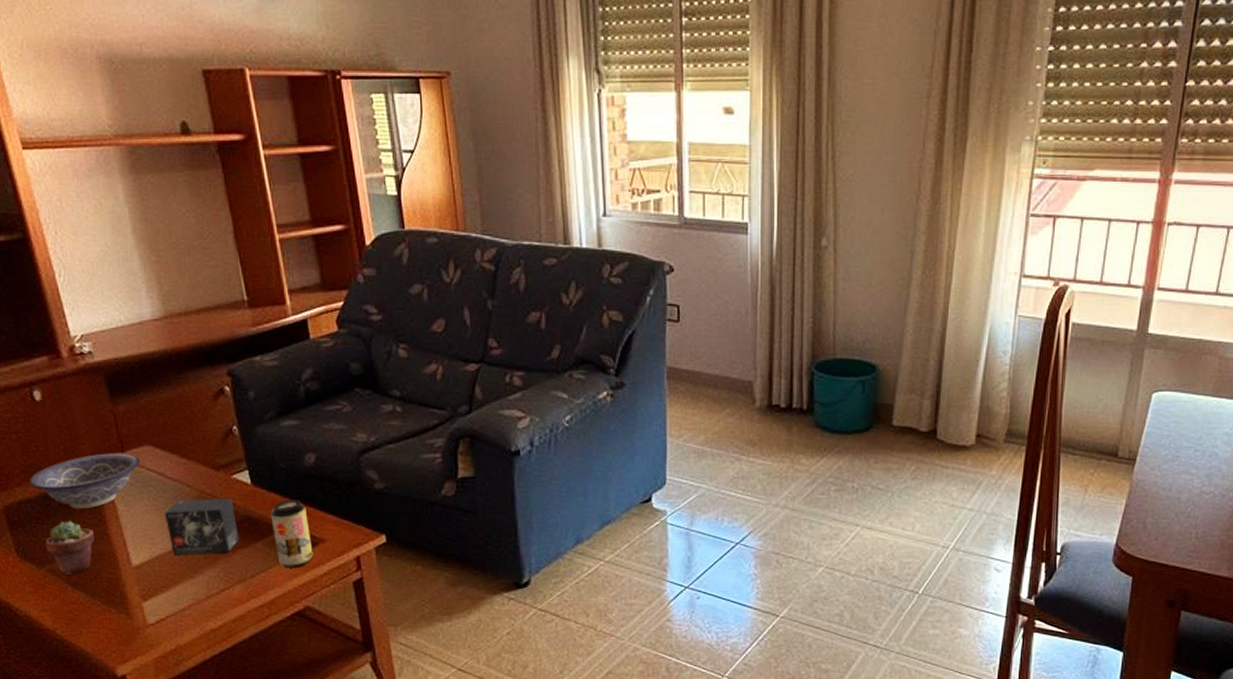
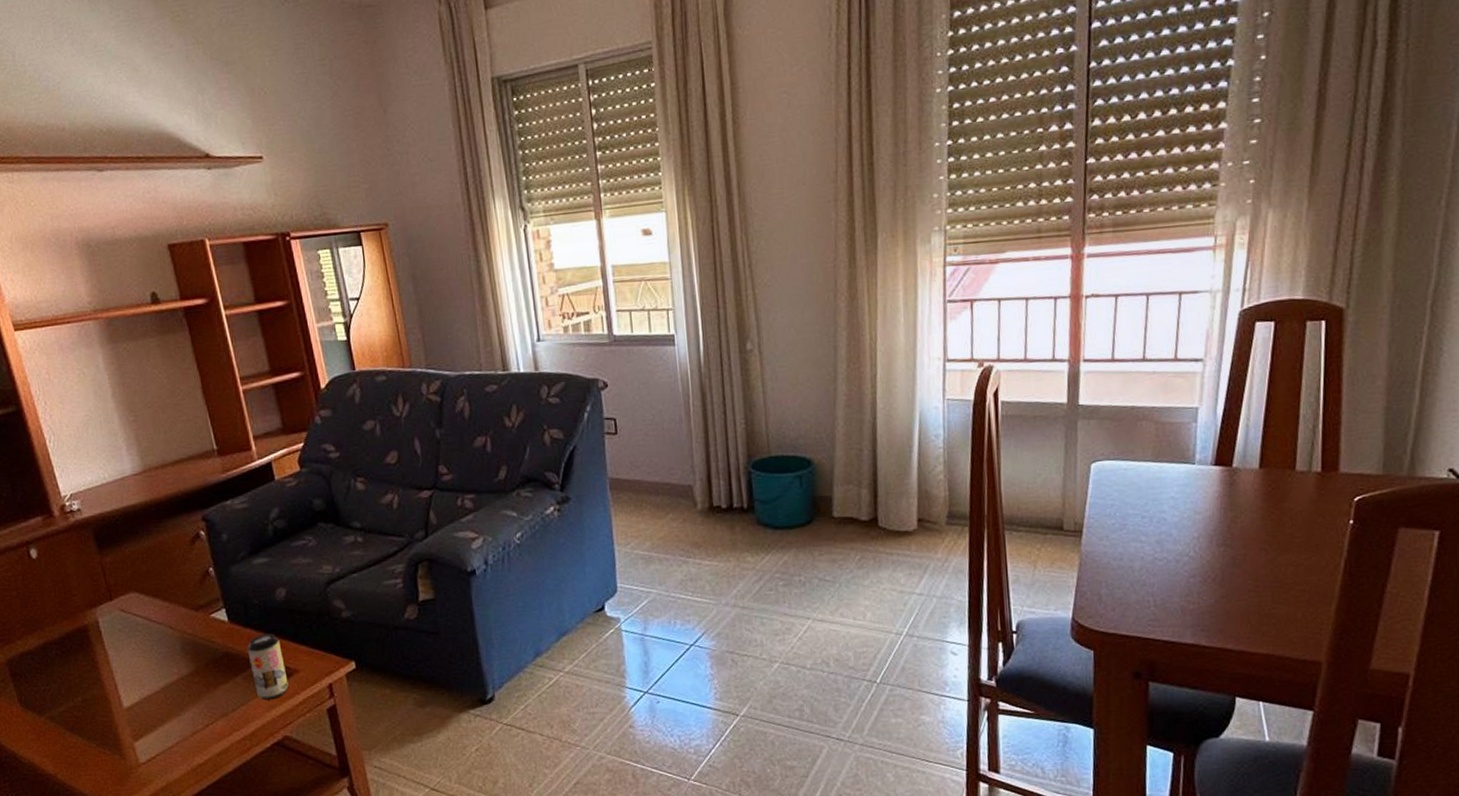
decorative bowl: present [29,453,141,509] -> none [28,601,128,658]
potted succulent: present [45,521,94,575] -> none [44,669,89,721]
small box: present [164,498,240,555] -> none [150,637,220,695]

